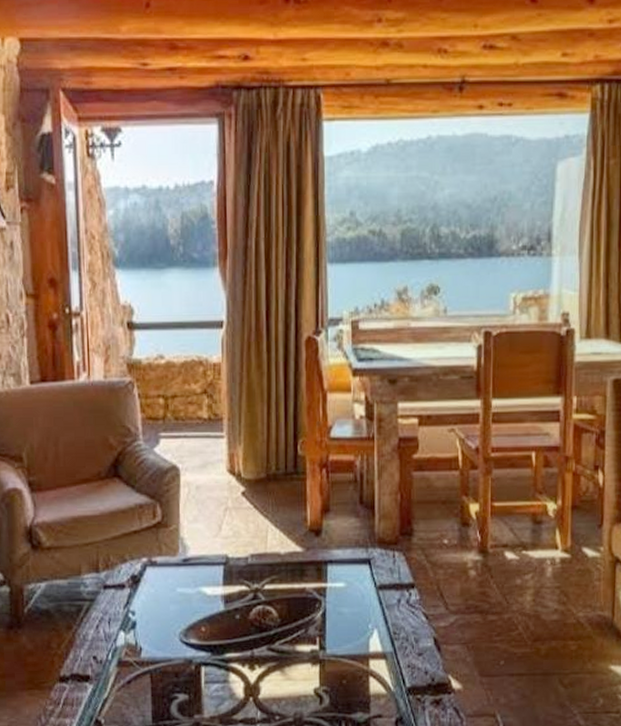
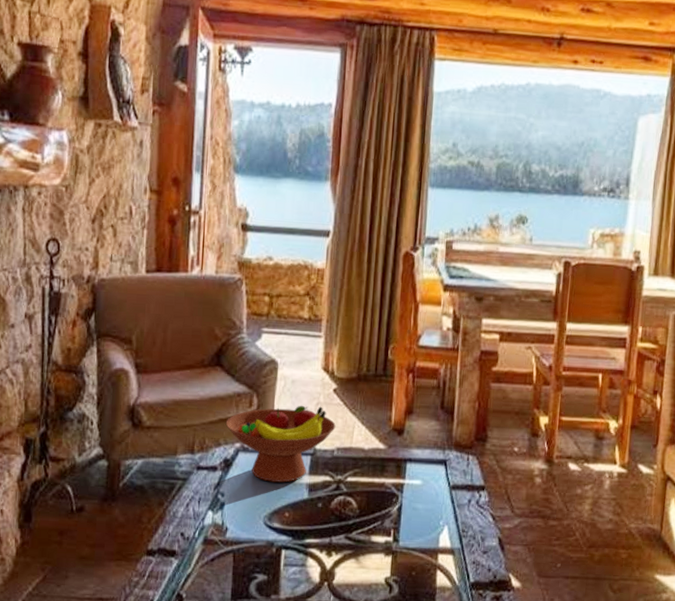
fruit bowl: none [129,511,248,596] -> present [225,405,336,483]

